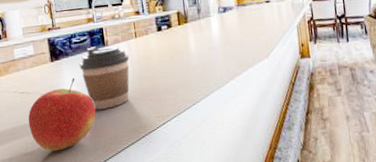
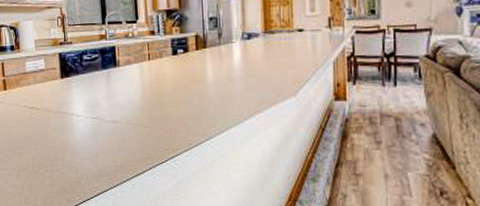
apple: present [28,78,96,152] -> none [36,98,103,172]
coffee cup: present [79,46,130,110] -> none [89,66,141,134]

